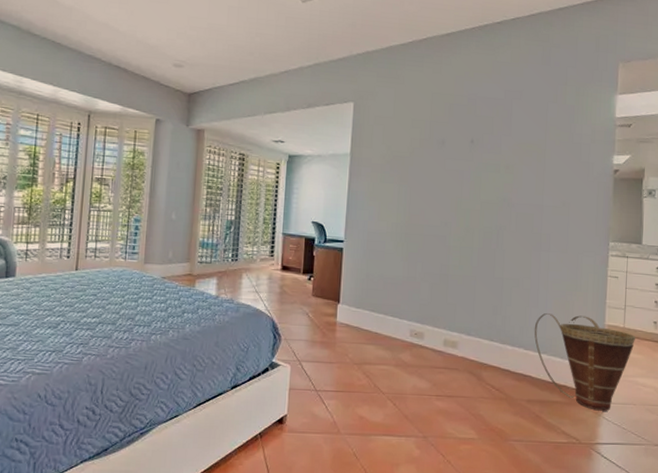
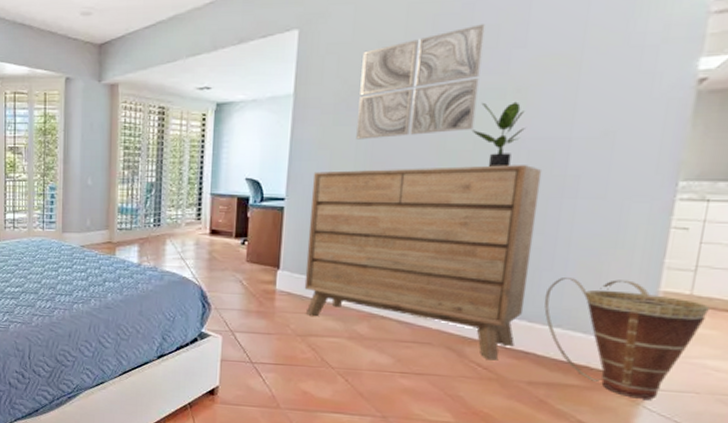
dresser: none [360,219,527,384] -> present [304,165,543,362]
wall art: none [398,115,484,196] -> present [356,24,485,140]
potted plant: none [478,173,514,224] -> present [471,101,525,167]

